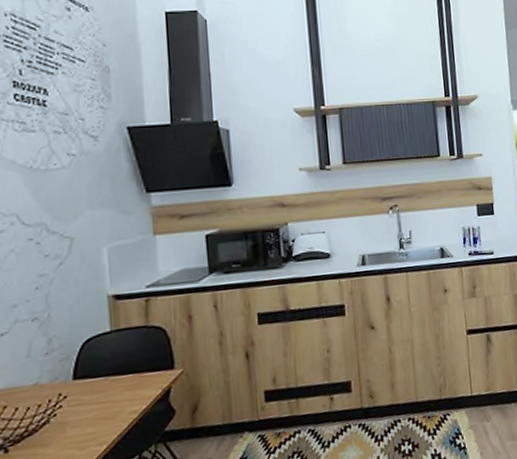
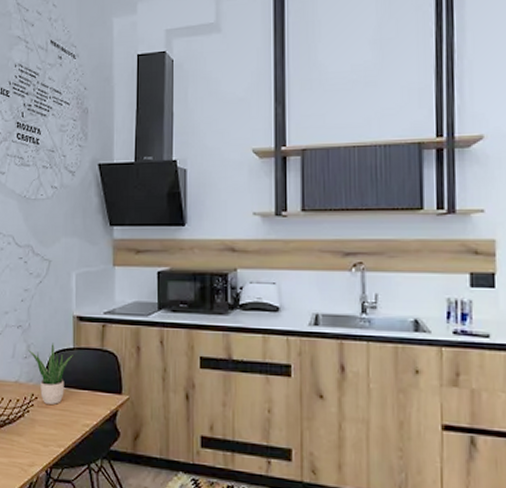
potted plant: none [49,329,111,401] -> present [28,342,73,405]

